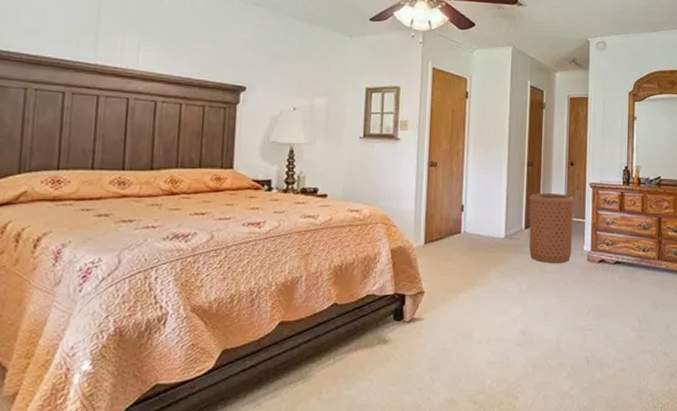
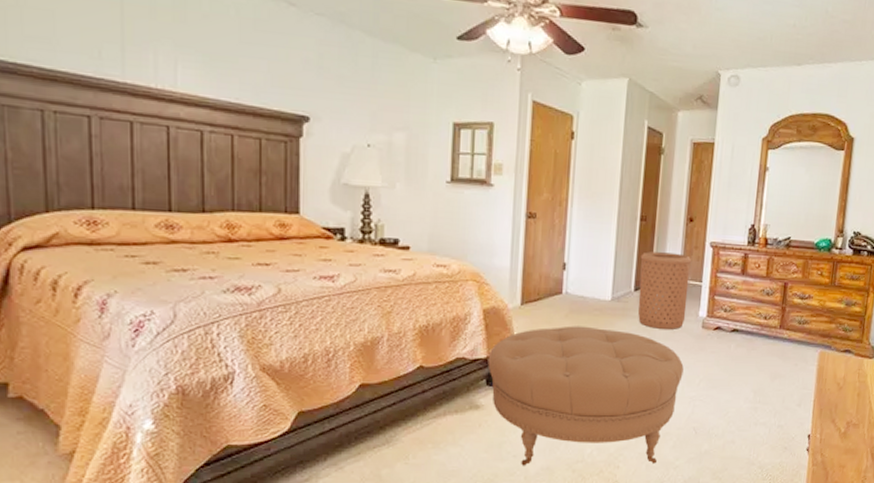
ottoman: none [395,262,573,399] -> present [487,326,684,466]

